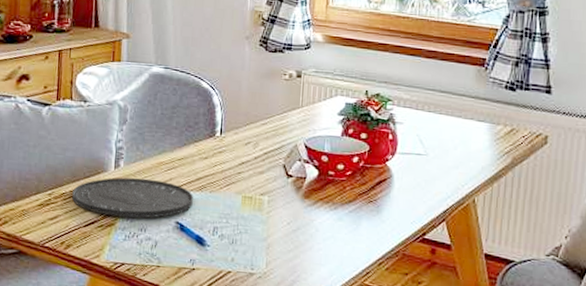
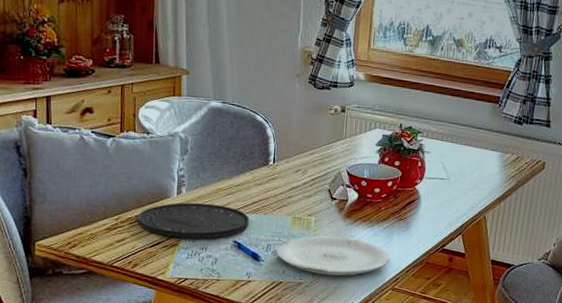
plate: none [224,218,359,267] -> present [276,235,391,276]

